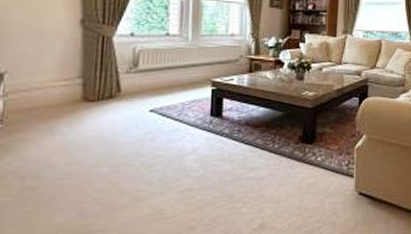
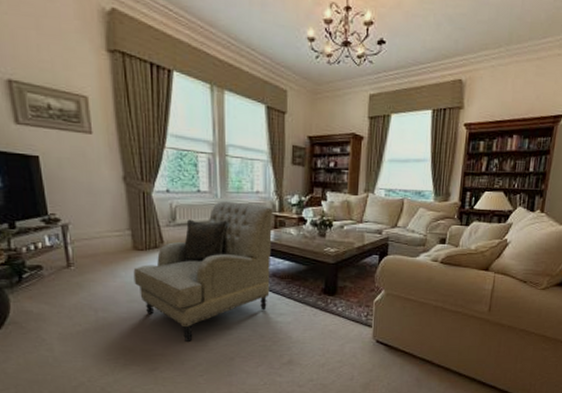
armchair: none [78,45,249,211] -> present [133,201,273,342]

